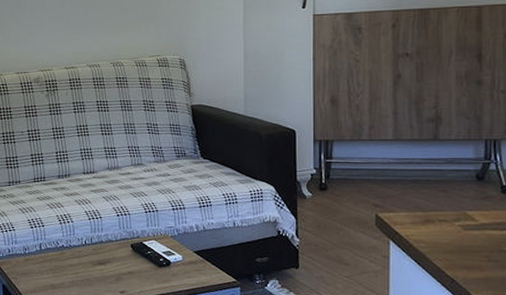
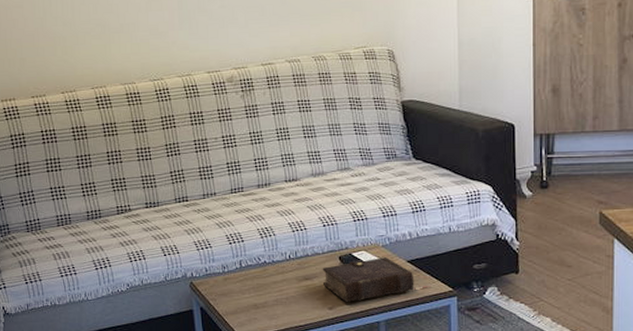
book: none [115,247,215,287] -> present [322,257,430,302]

